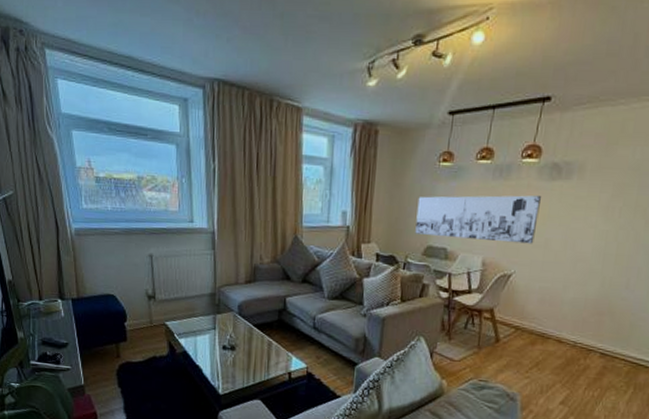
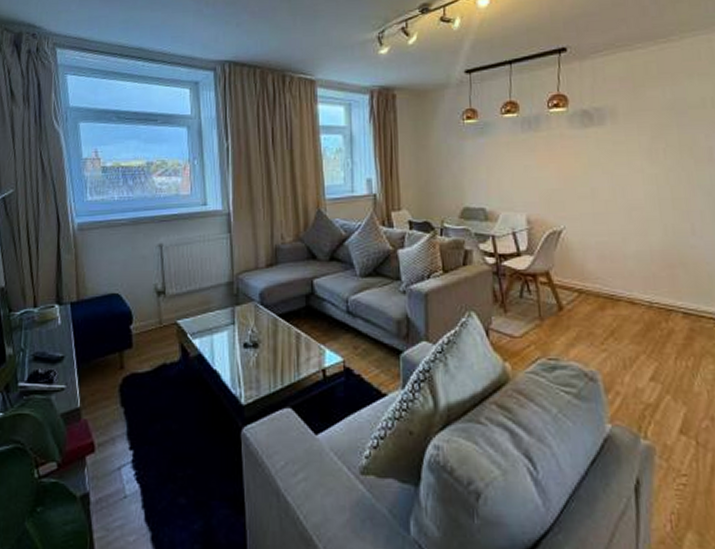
wall art: present [415,195,541,244] -> none [446,145,579,197]

